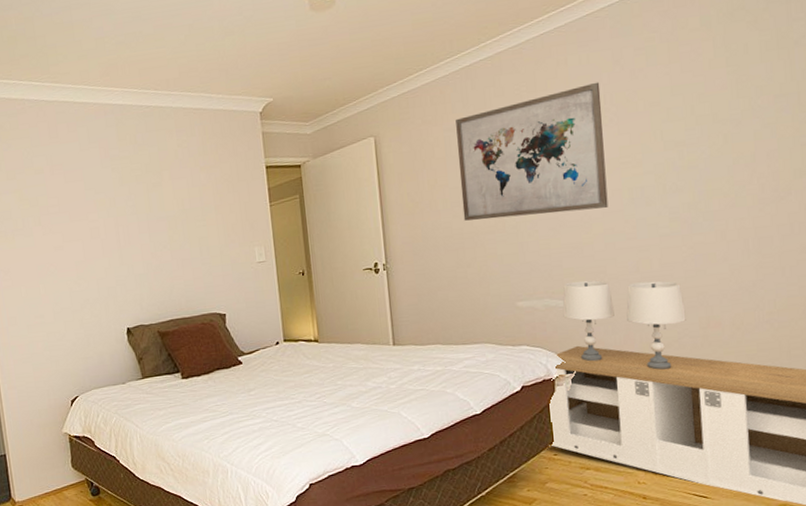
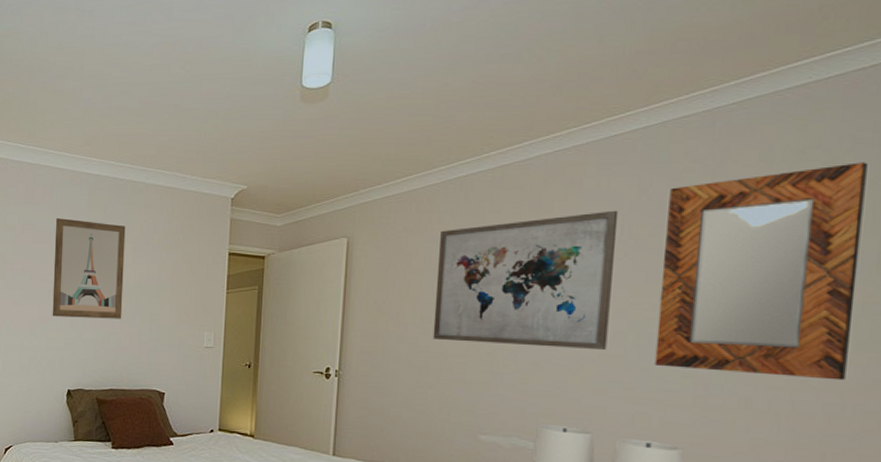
wall art: none [86,152,171,256] -> present [52,218,126,319]
home mirror: none [637,18,790,215] -> present [654,162,867,381]

